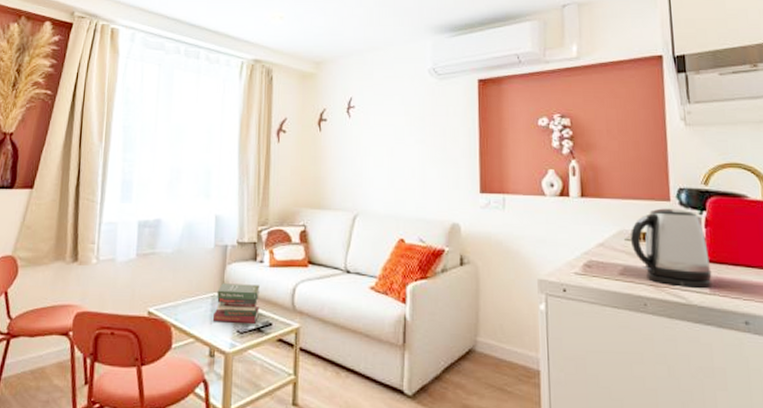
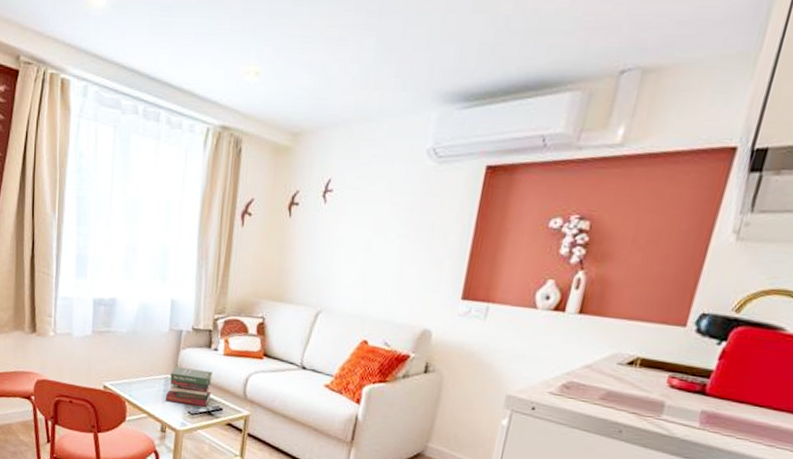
kettle: present [630,208,713,288] -> none [623,334,720,422]

